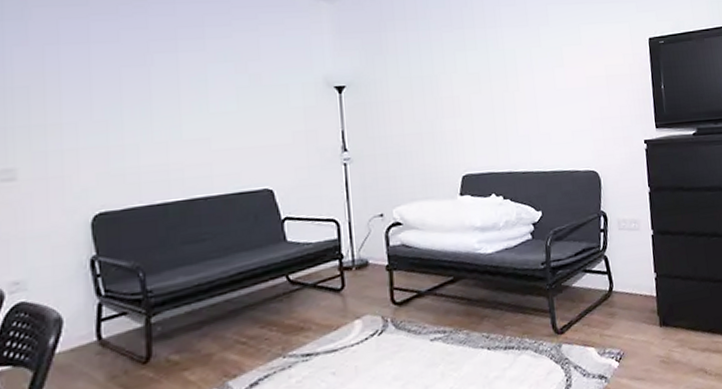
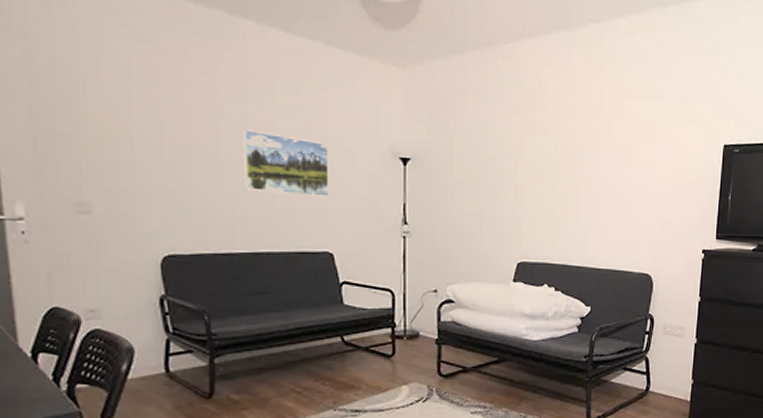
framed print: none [174,77,265,137] -> present [242,129,329,197]

